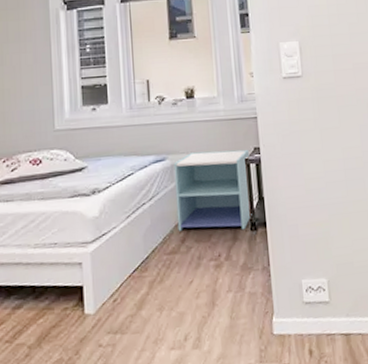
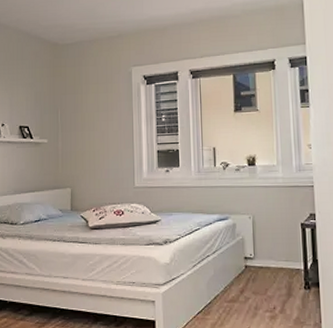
nightstand: present [173,149,252,231] -> none [235,214,306,288]

